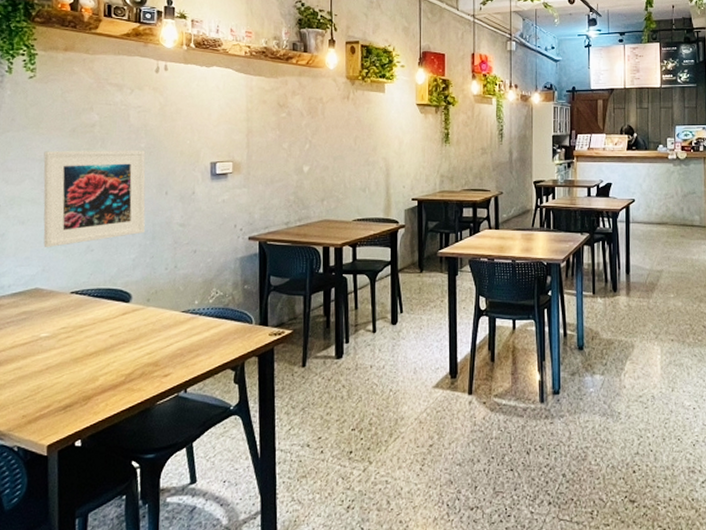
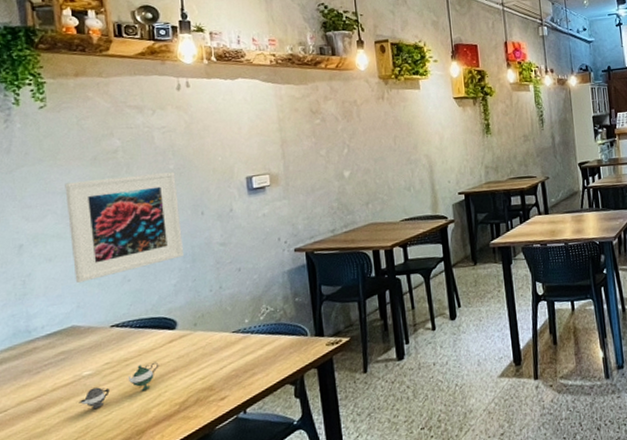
teapot: none [34,332,111,371] -> present [79,362,159,410]

